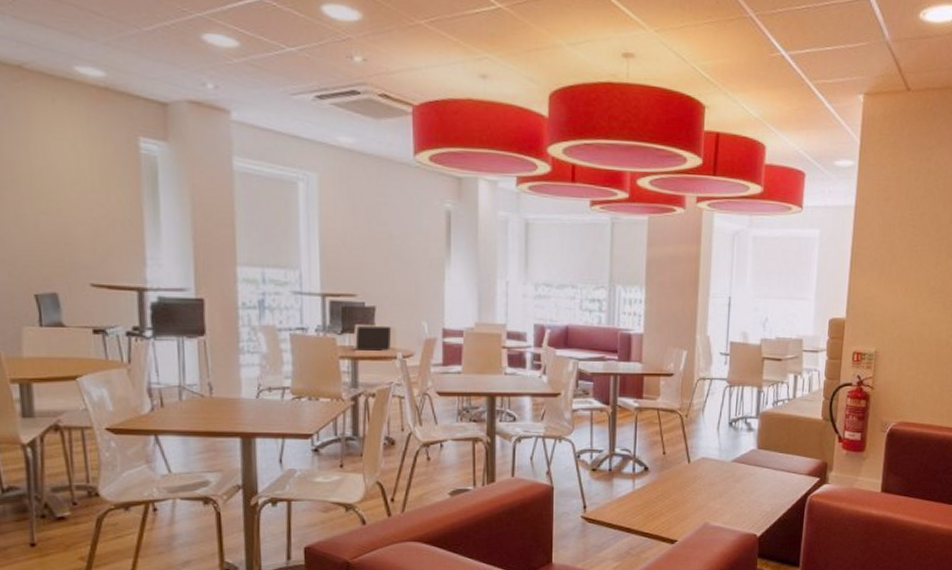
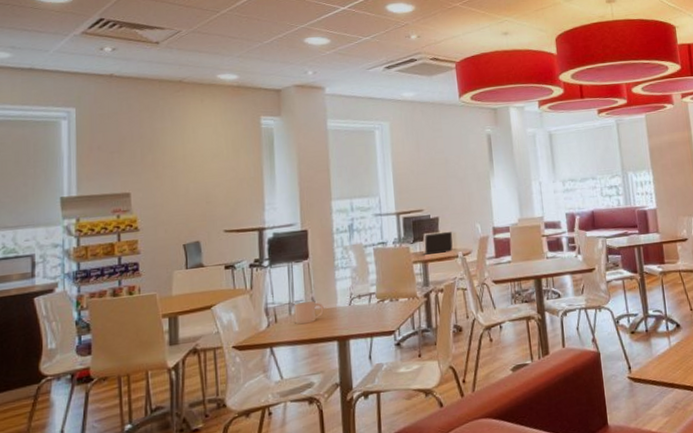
mug: none [185,386,224,413] -> present [294,300,324,325]

